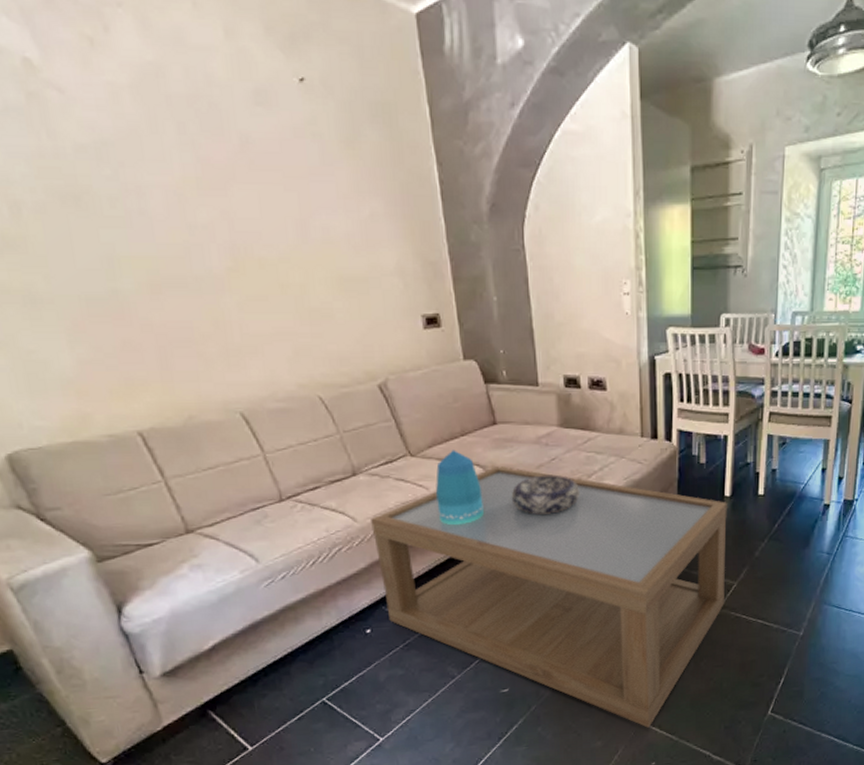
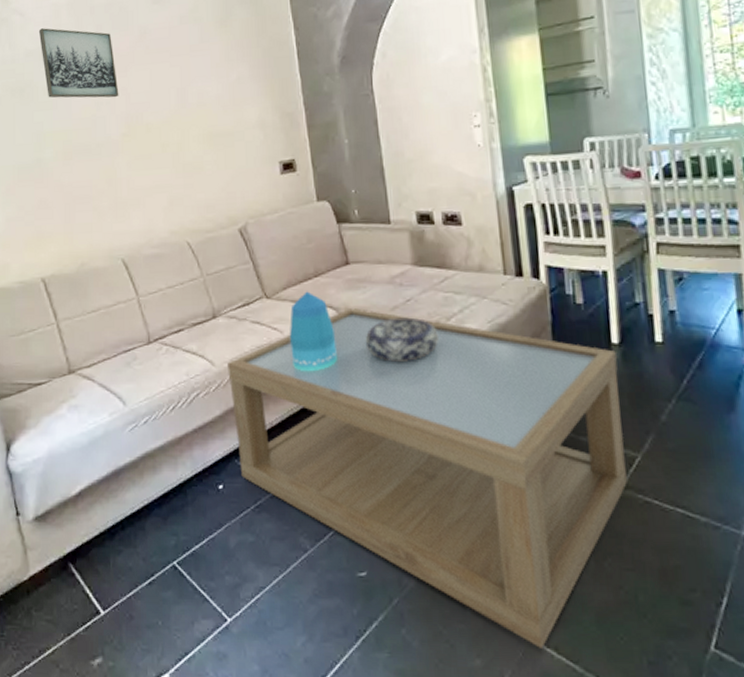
wall art: none [90,115,219,222] -> present [38,28,119,98]

